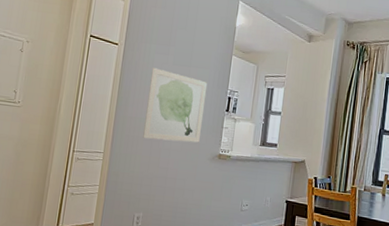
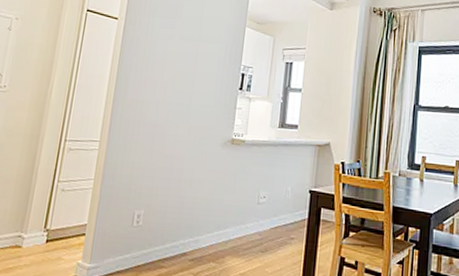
wall art: present [143,67,208,143] -> none [145,43,219,127]

